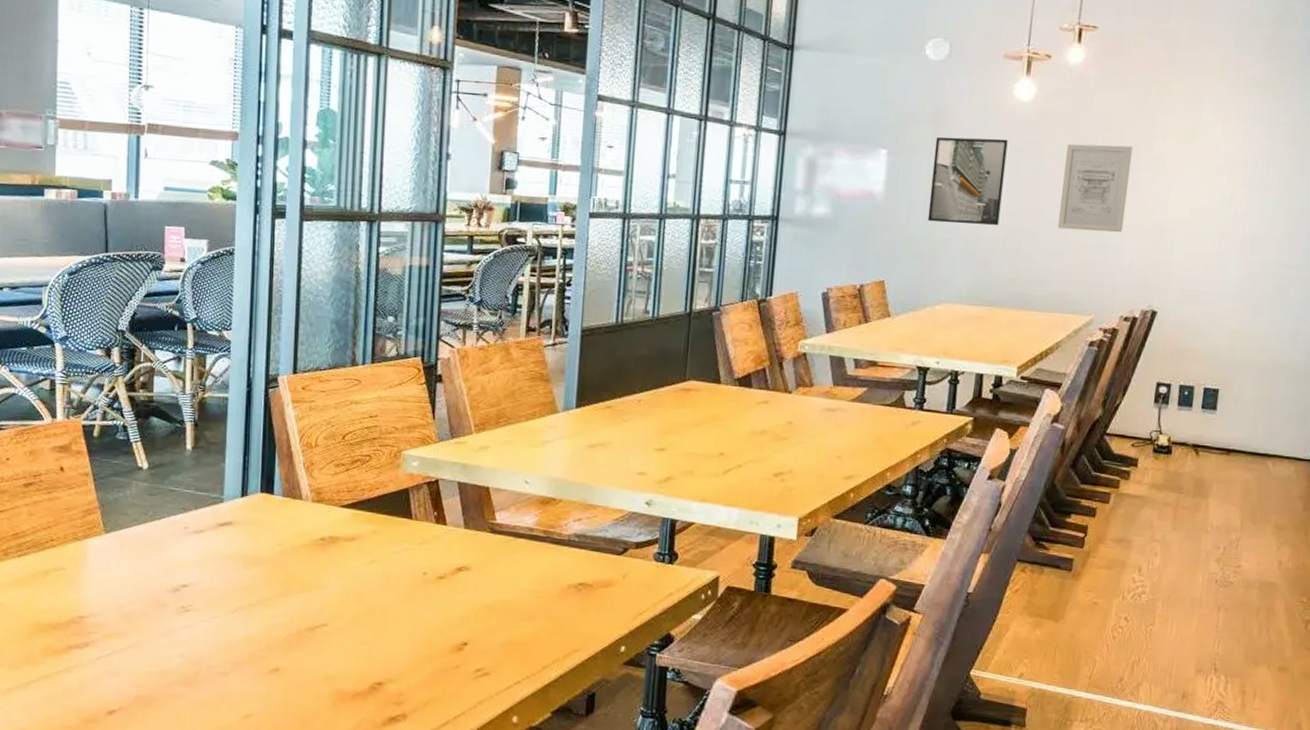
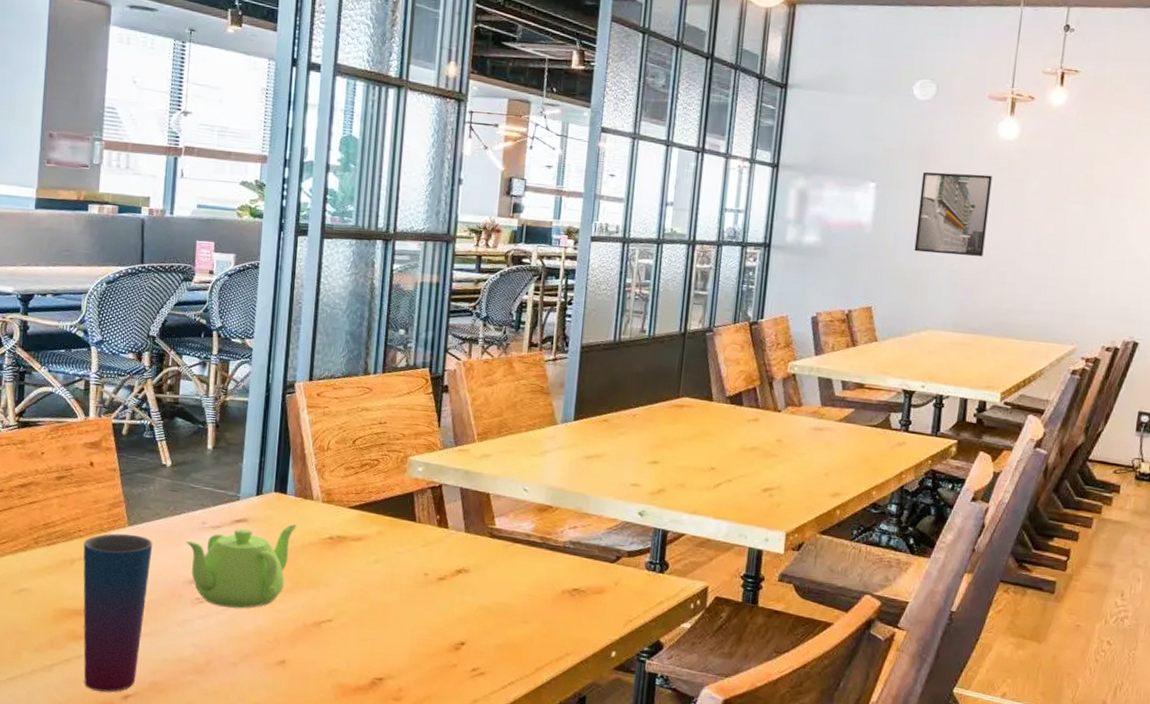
cup: none [57,541,132,708] -> present [83,533,153,692]
teapot: none [167,526,286,616] -> present [186,524,297,608]
wall art: present [1058,143,1133,233] -> none [1041,180,1115,267]

